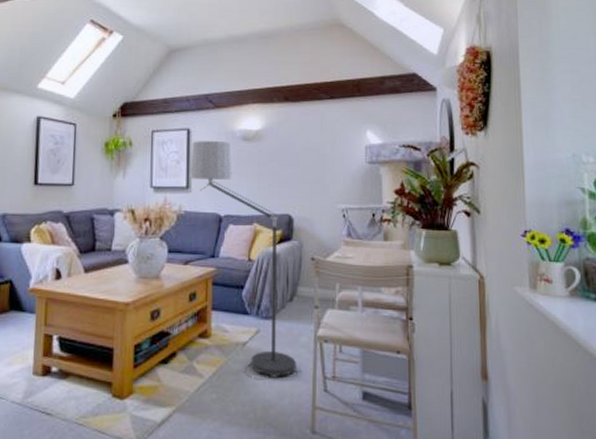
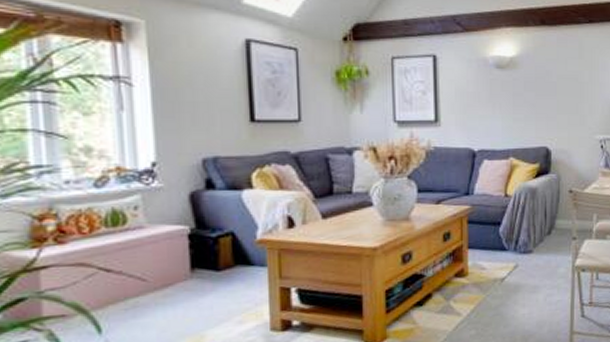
floor lamp: present [190,140,300,379] -> none [438,68,559,312]

